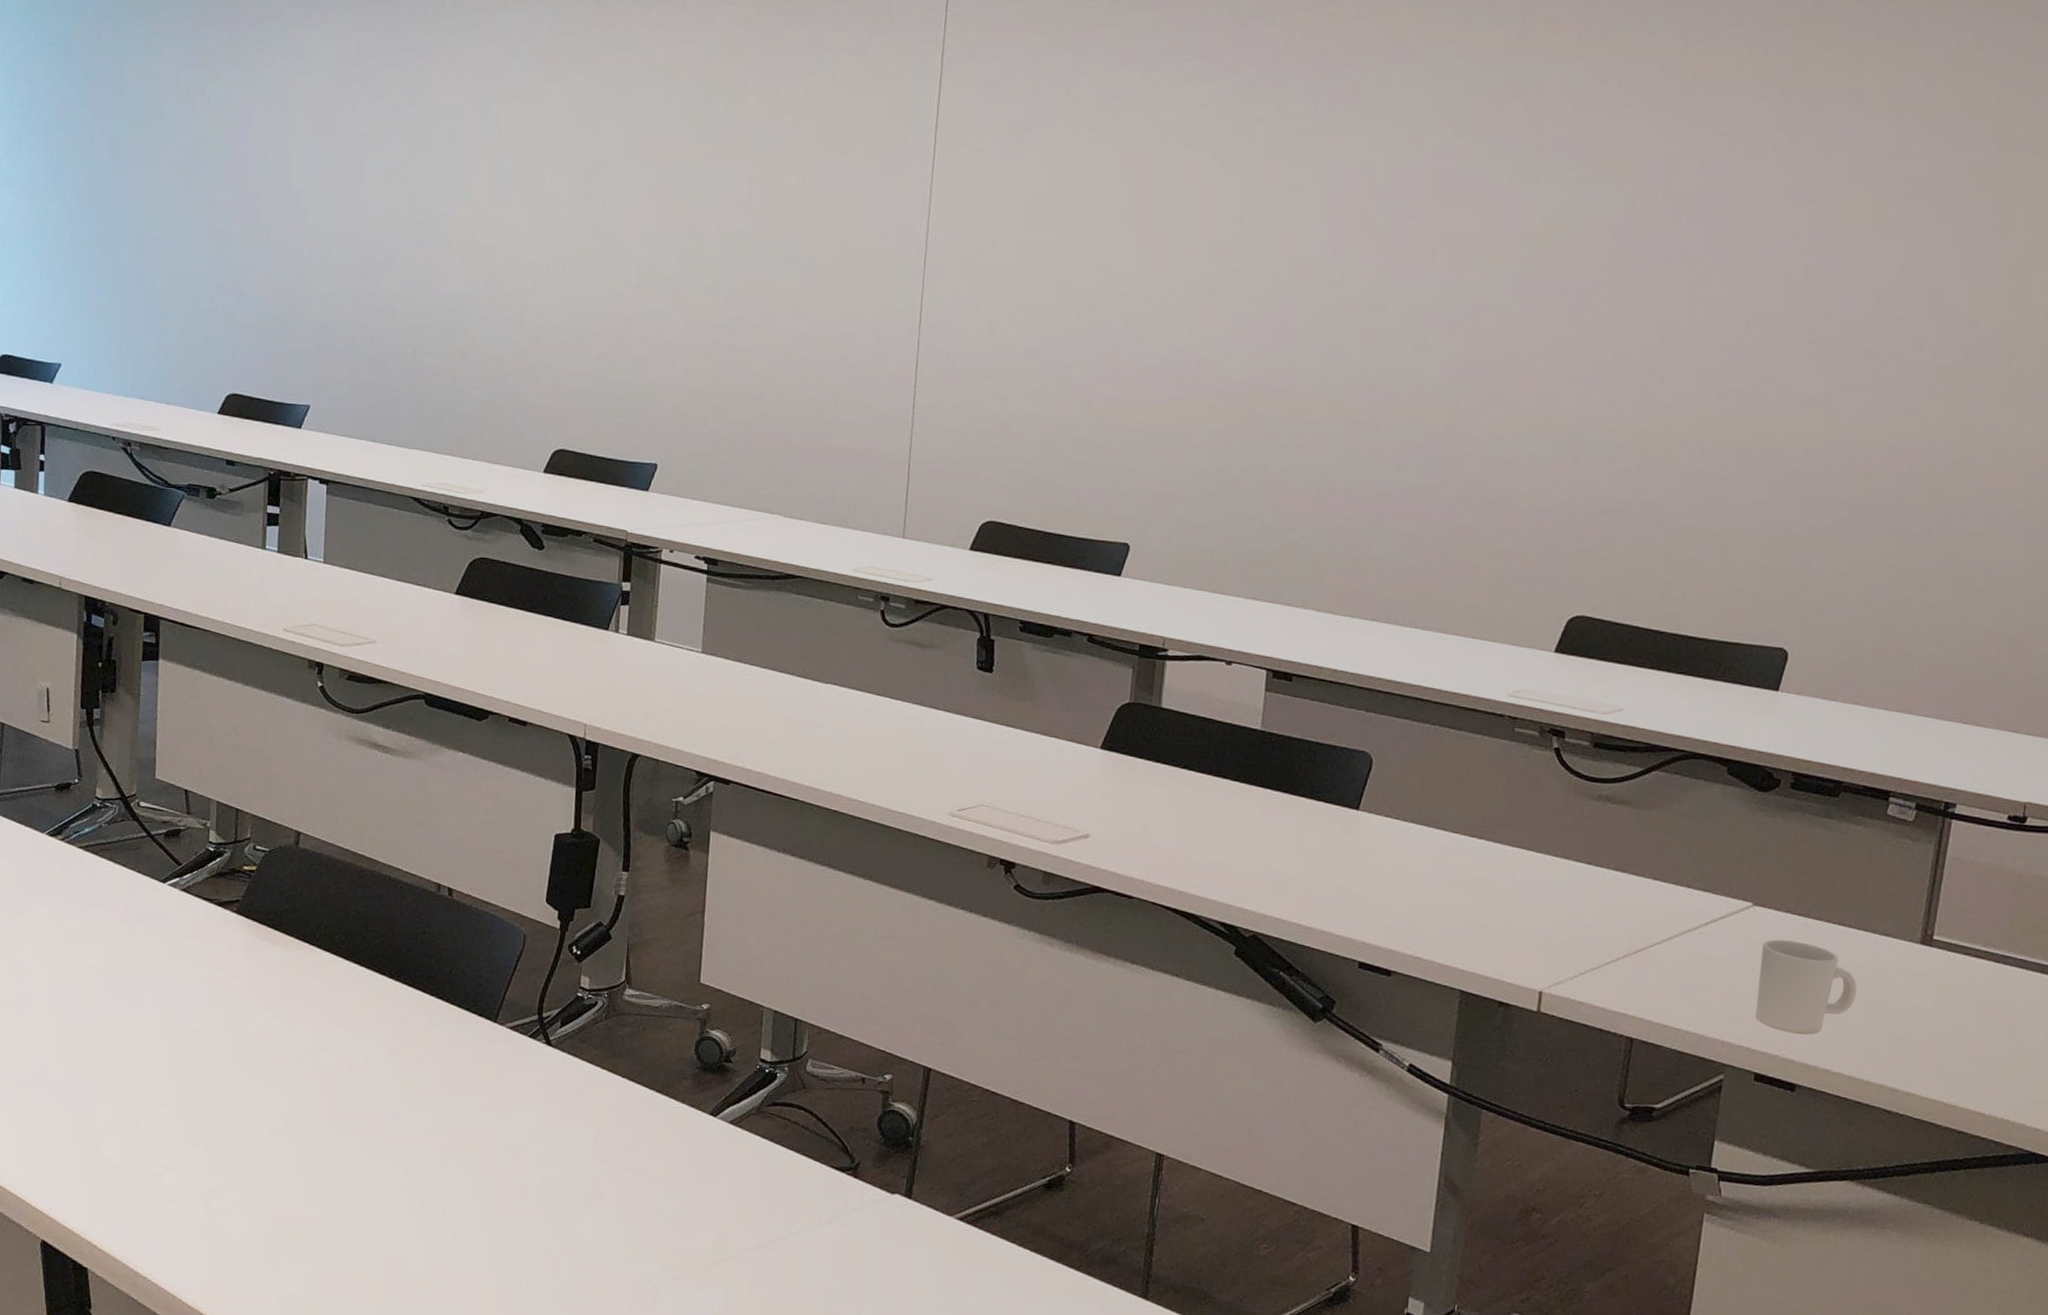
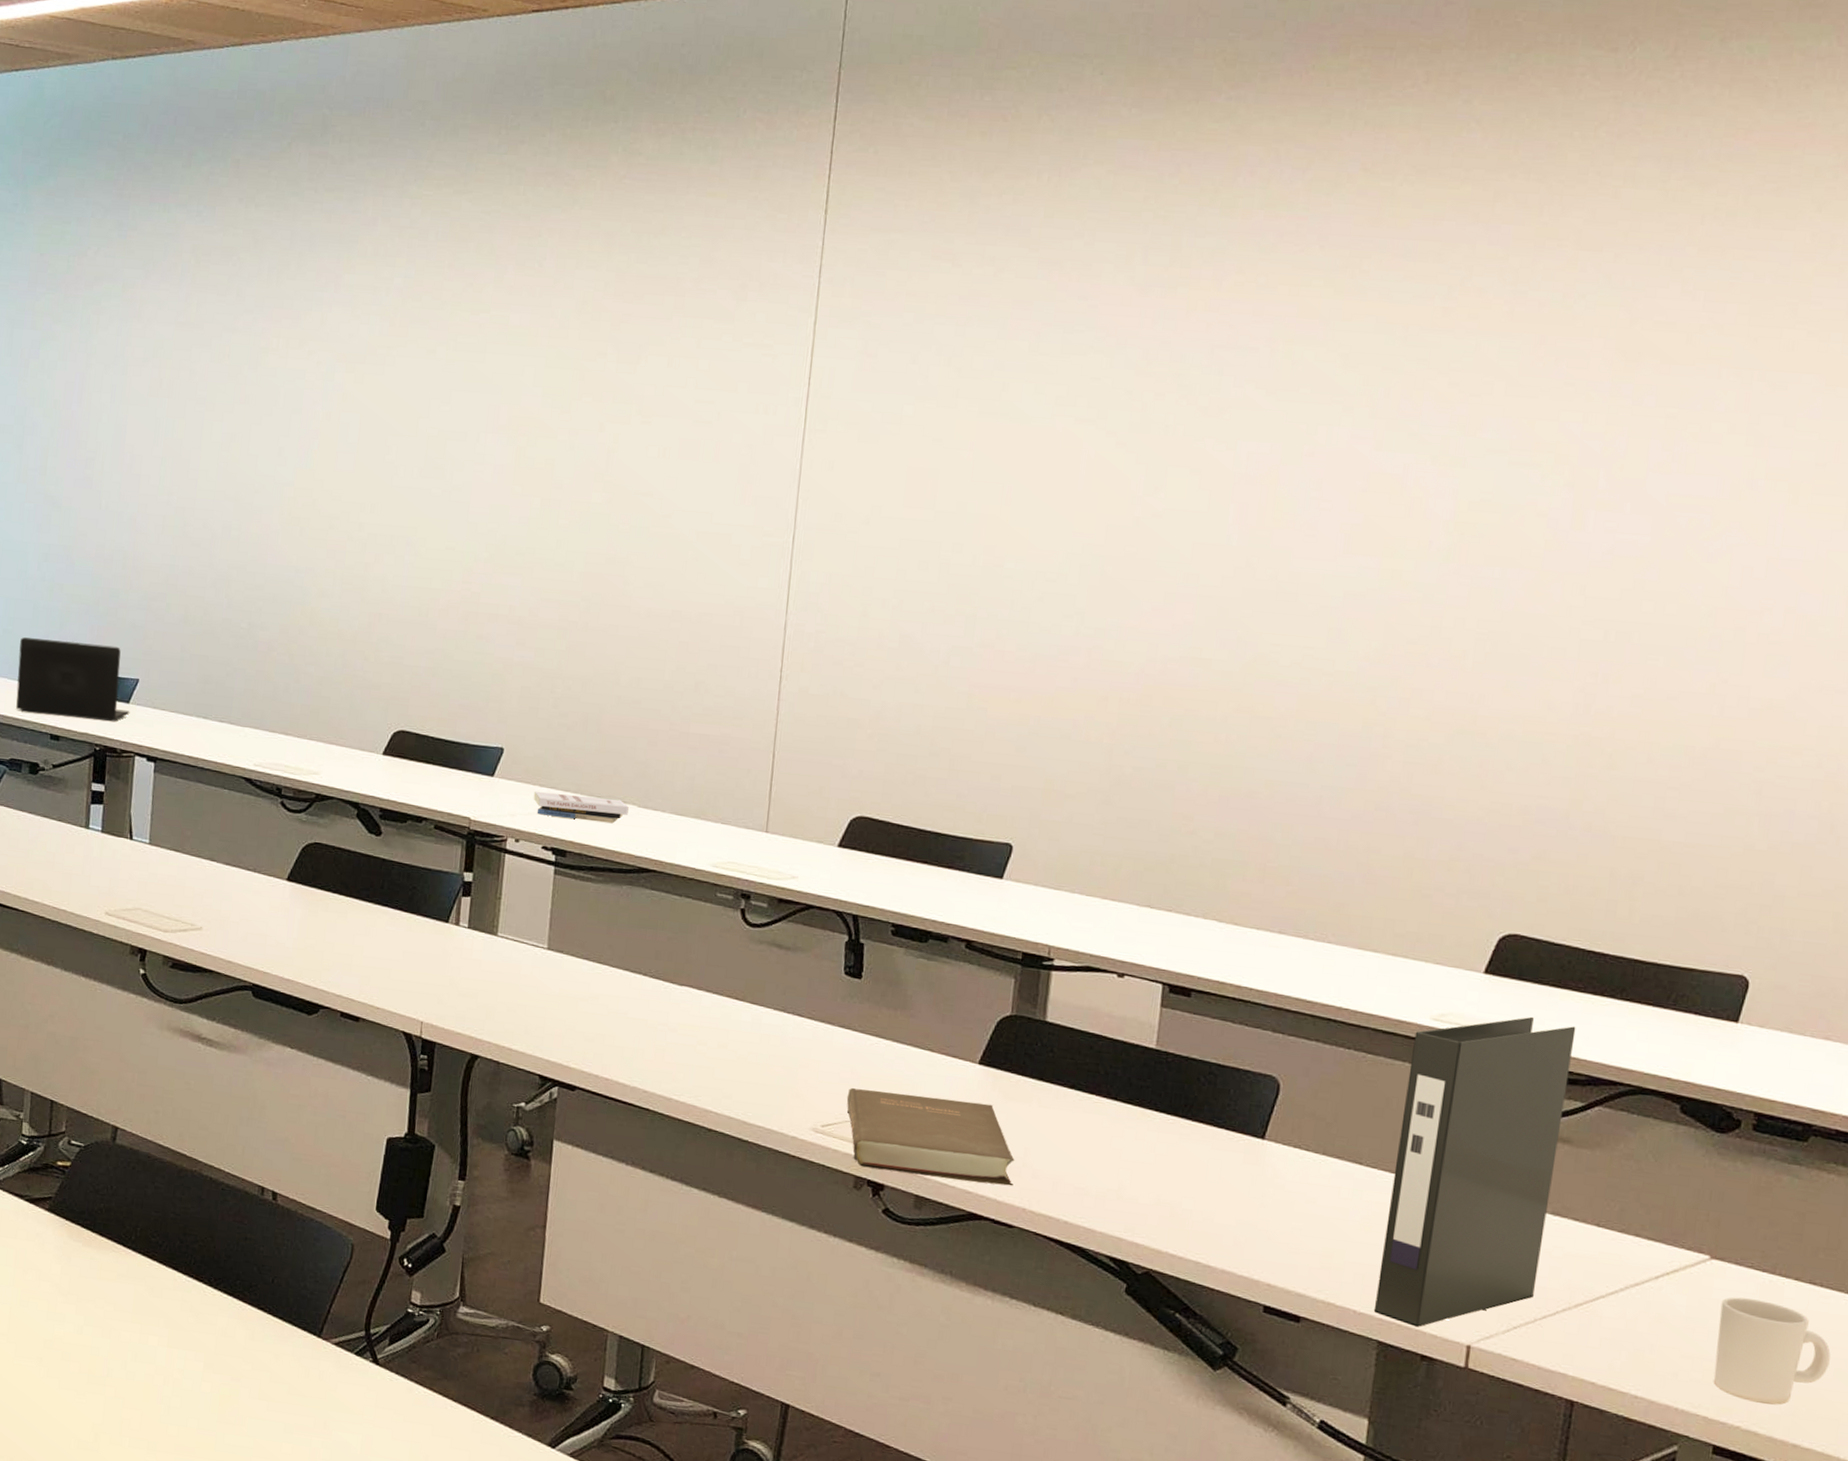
laptop: none [192,367,302,446] -> present [16,637,130,721]
books: none [686,504,775,533] -> present [533,791,629,824]
book: none [980,774,1134,860] -> present [846,1087,1015,1186]
binder: none [1456,690,1636,976] -> present [1373,1016,1576,1327]

